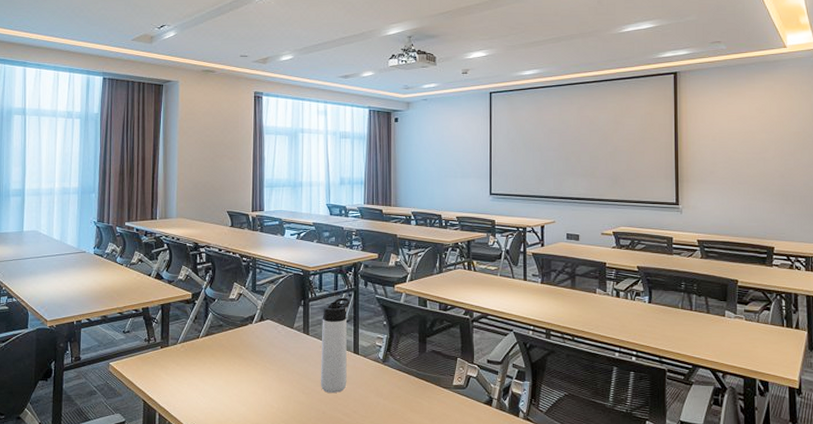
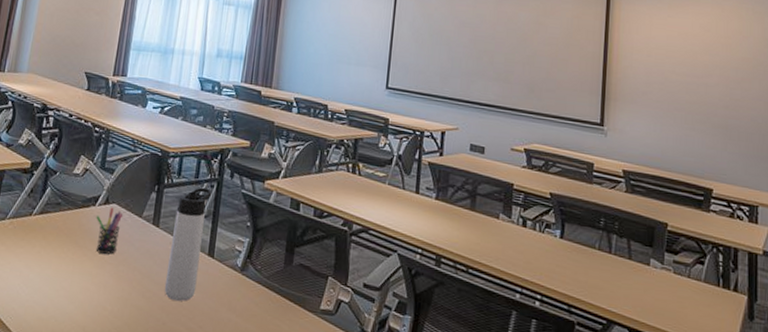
pen holder: none [254,323,276,362] -> present [96,207,122,254]

